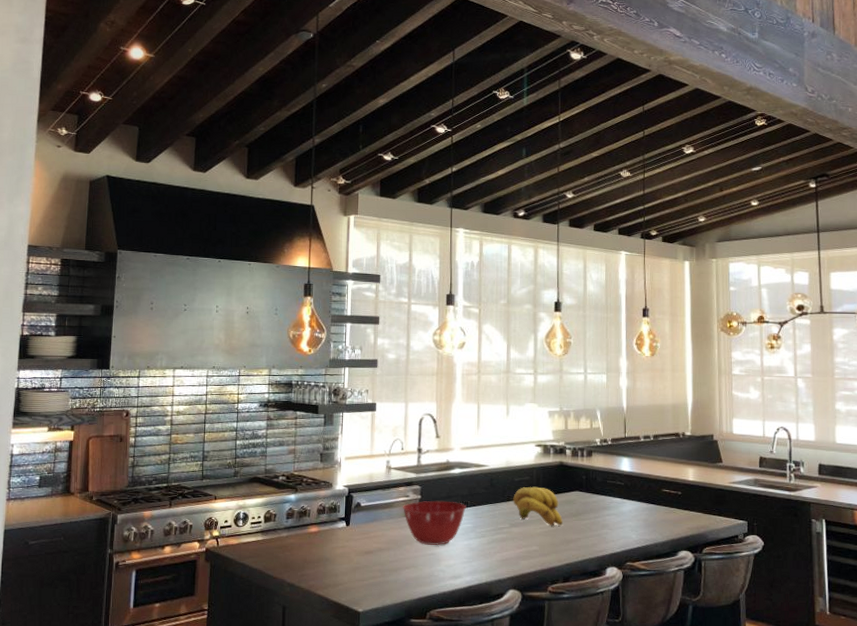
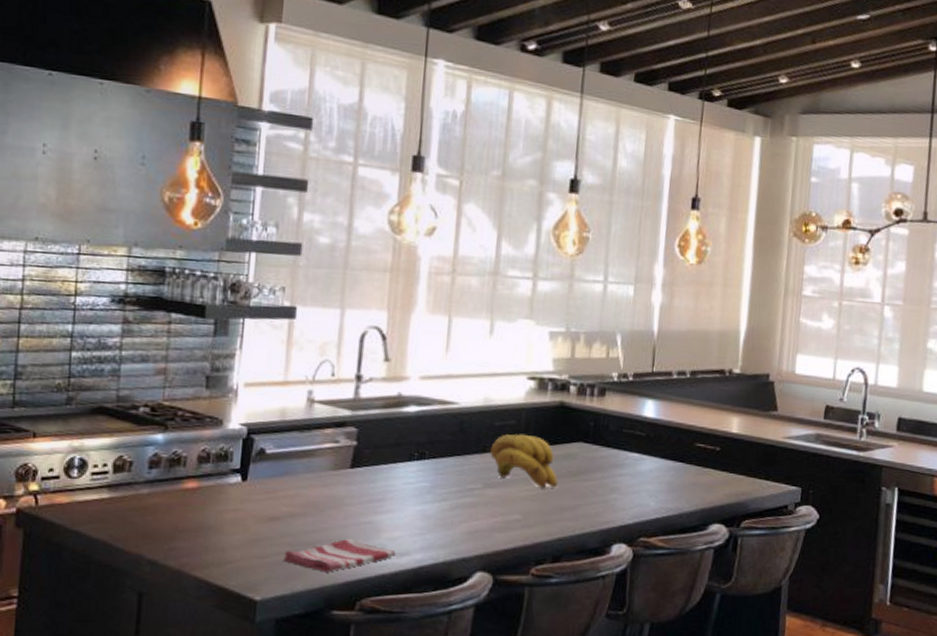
dish towel: none [376,566,452,591] -> present [284,539,396,573]
mixing bowl: present [403,500,466,545] -> none [329,449,423,511]

